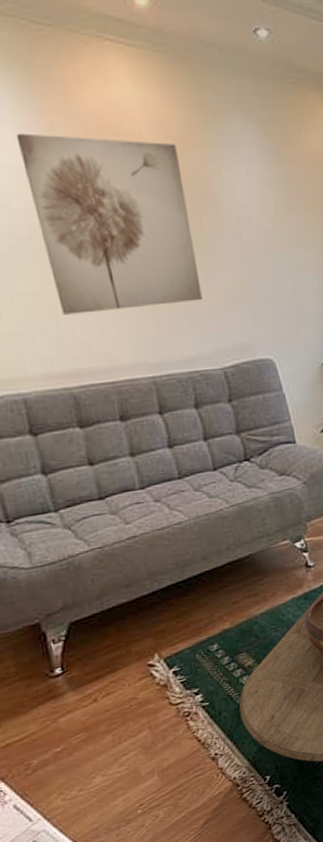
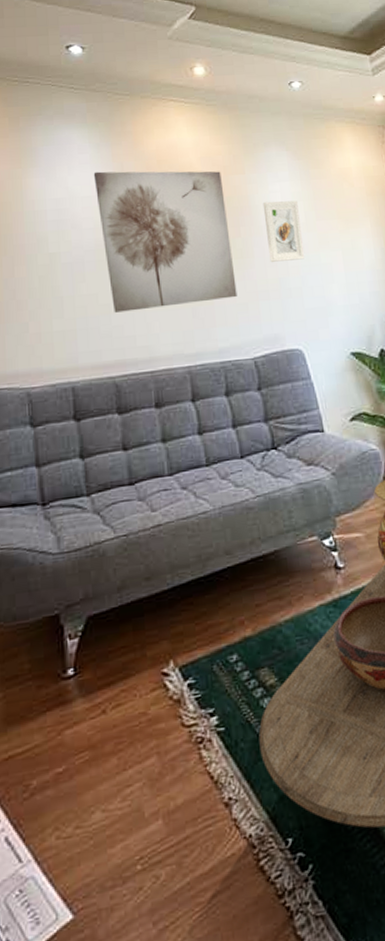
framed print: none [226,186,276,261] -> present [262,200,306,262]

